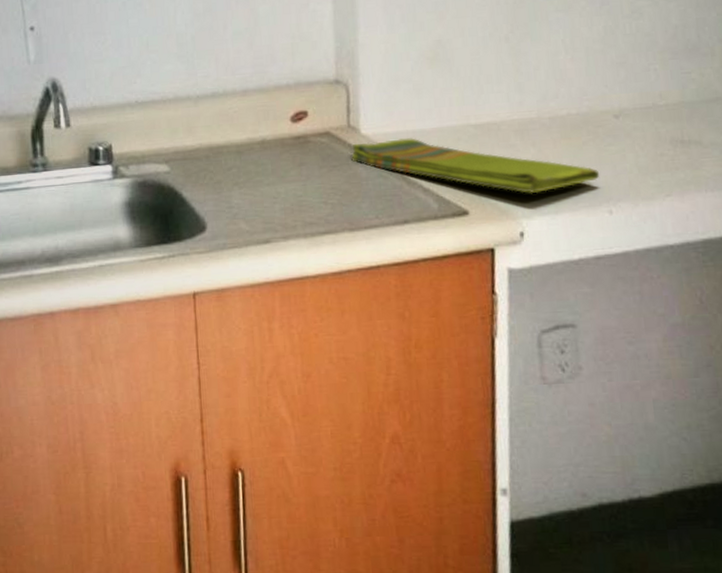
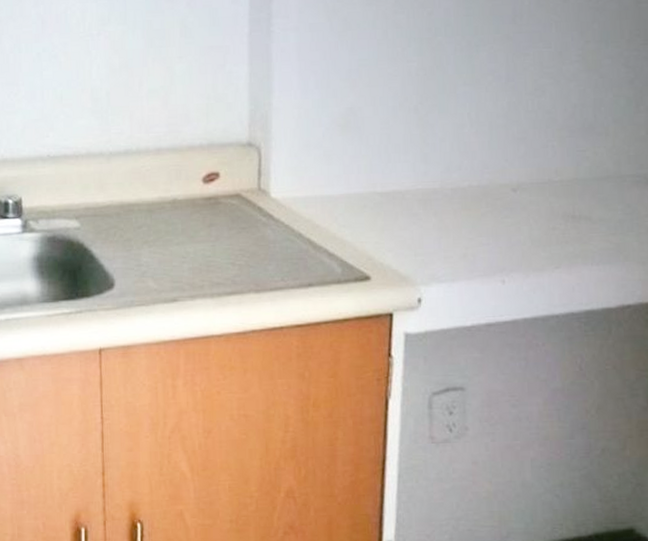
dish towel: present [351,138,600,194] -> none [260,203,496,262]

